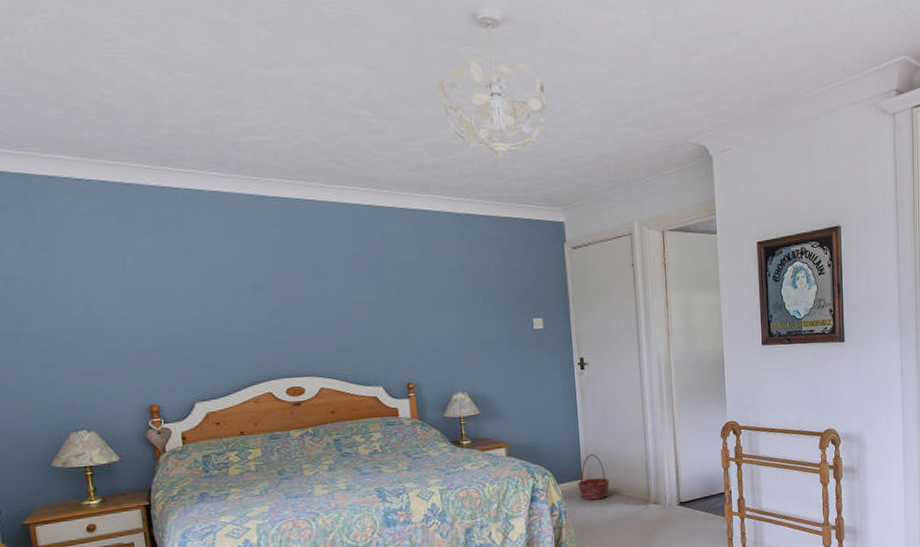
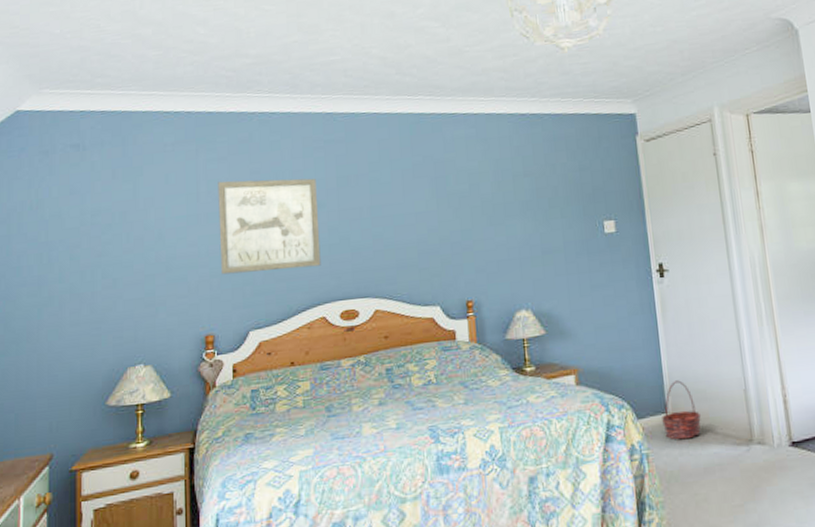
wall art: none [145,257,264,349] -> present [218,178,321,275]

